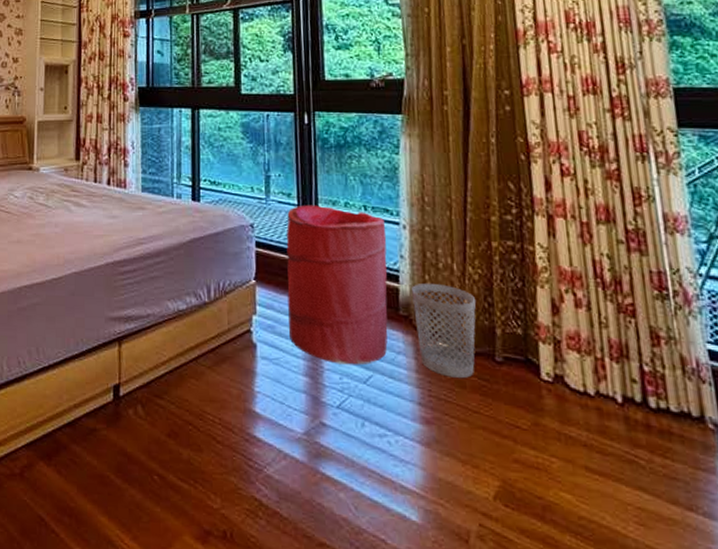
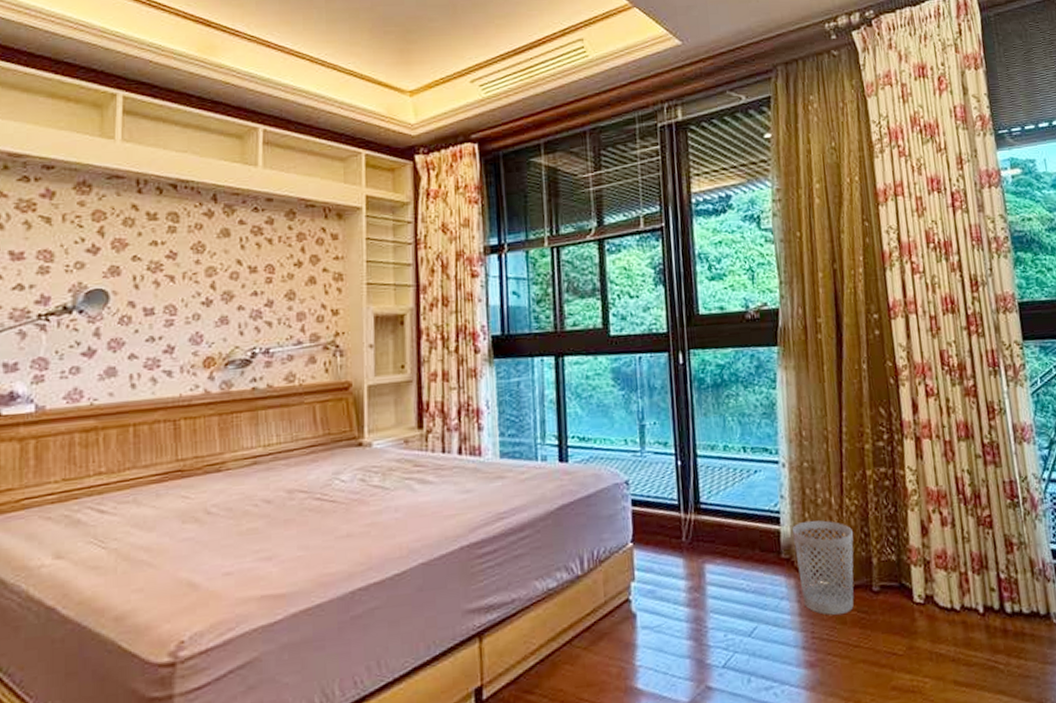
laundry hamper: present [286,205,388,365] -> none [664,452,771,621]

